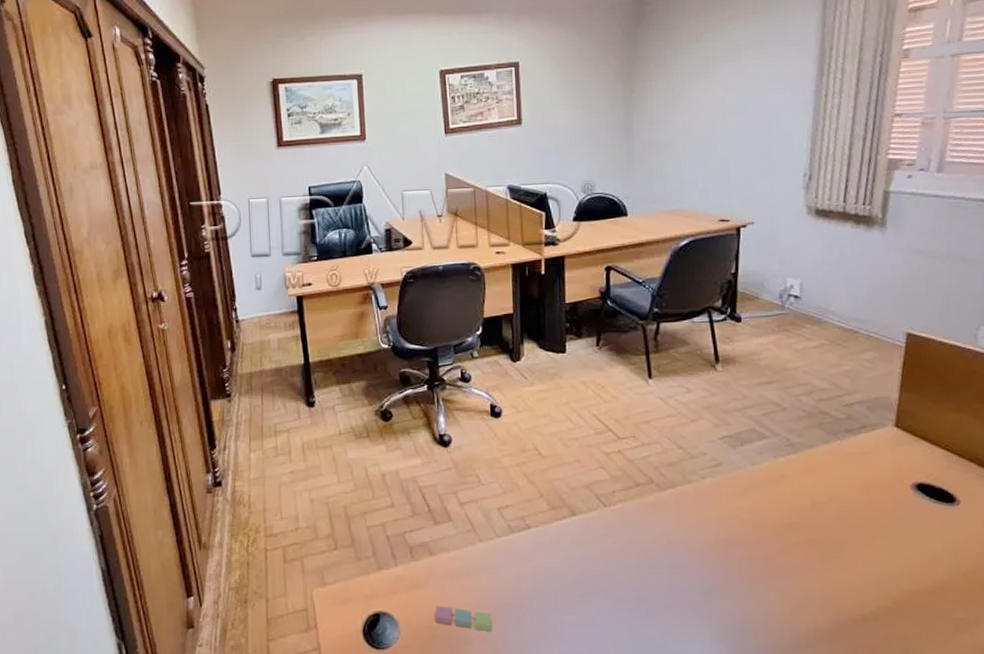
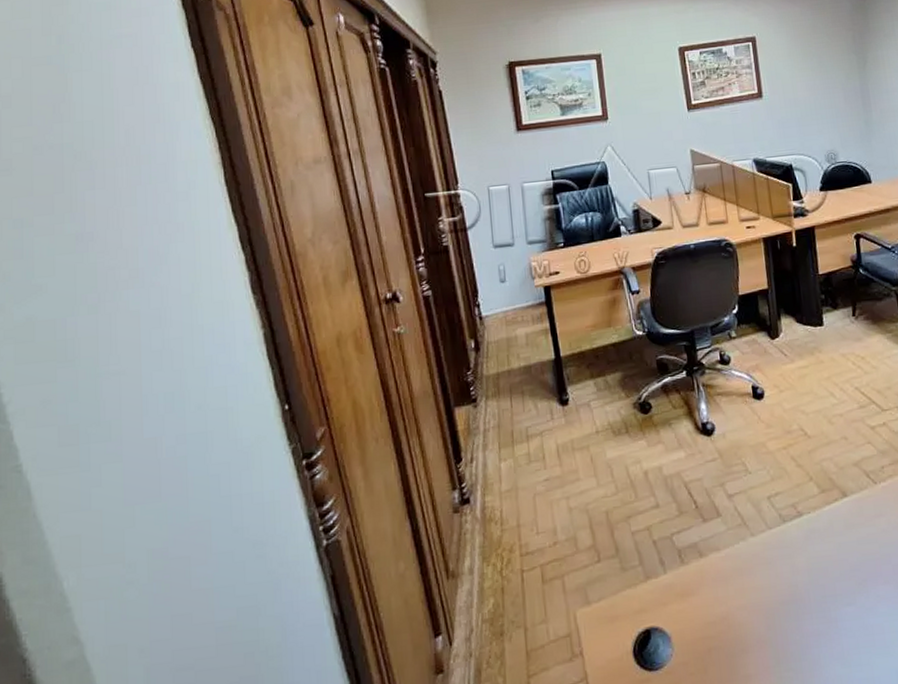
sticky notes: present [435,606,492,632] -> none [709,612,771,635]

